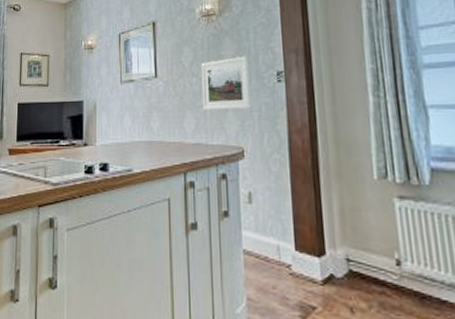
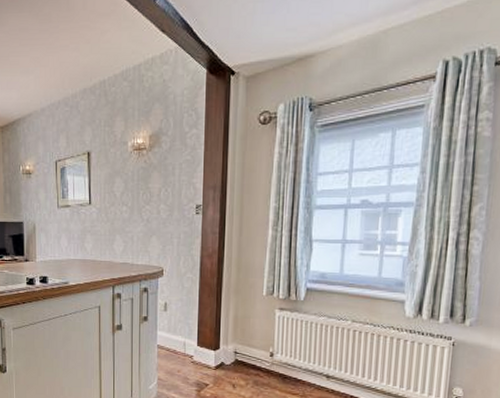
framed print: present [201,55,252,110] -> none [130,189,173,236]

